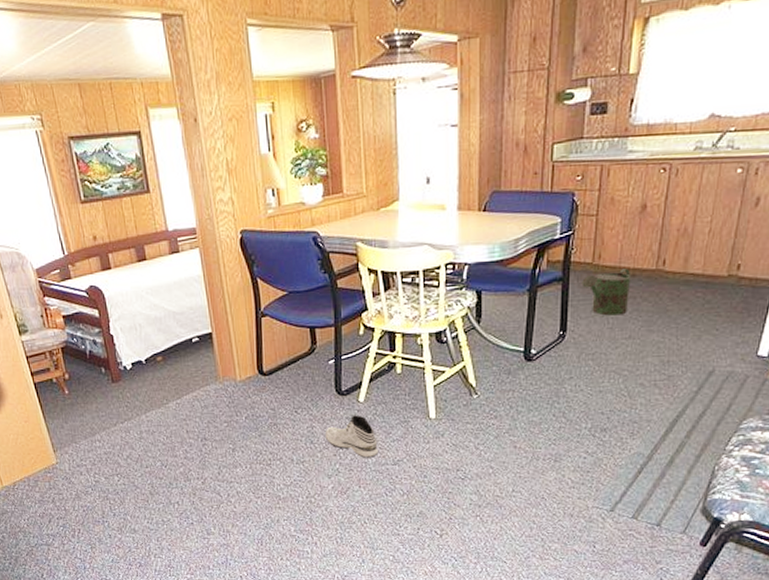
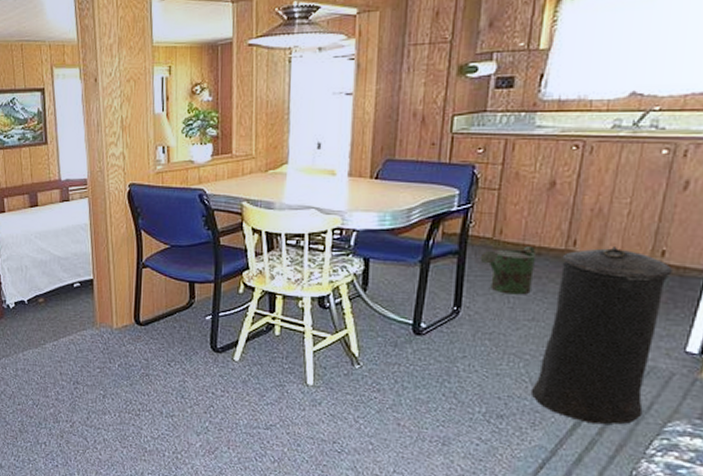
sneaker: present [324,415,378,458] -> none [196,373,250,420]
trash can: none [629,264,748,428] -> present [530,247,674,425]

